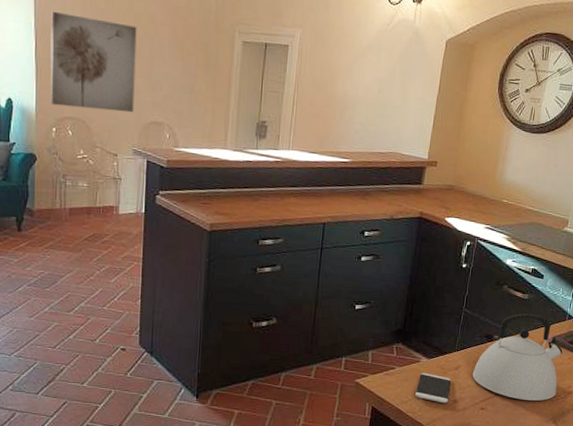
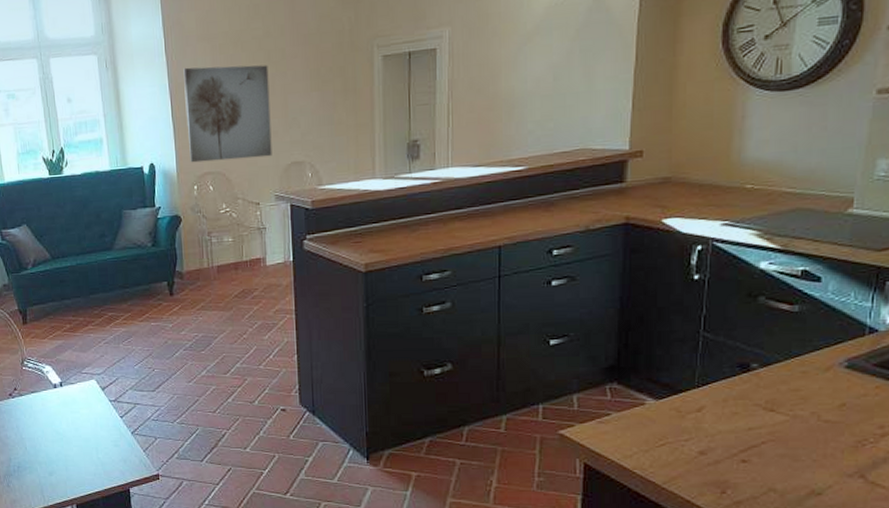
smartphone: present [415,372,452,404] -> none [643,417,693,456]
kettle: present [472,313,563,401] -> none [723,331,865,449]

